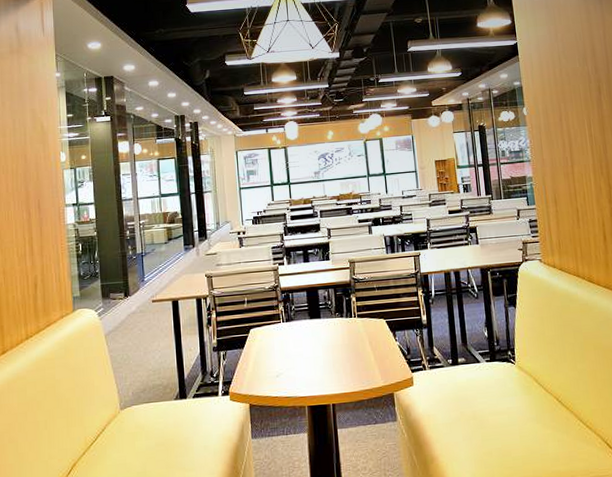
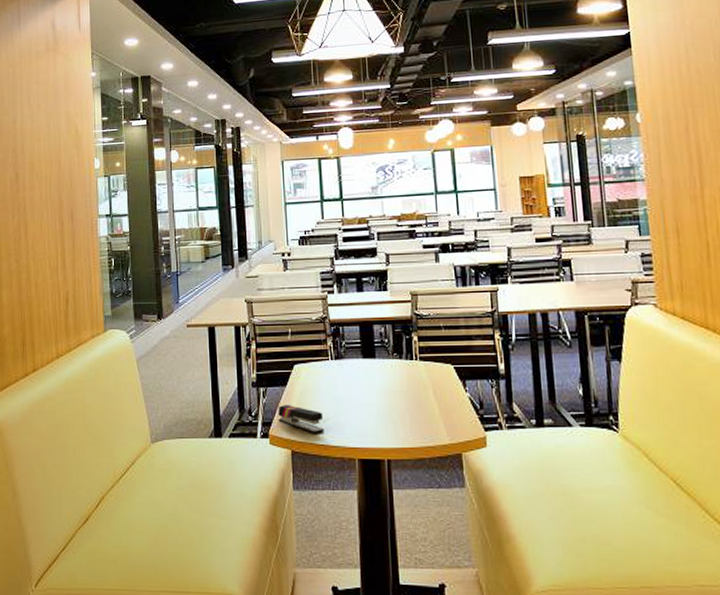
stapler: none [237,364,278,388] -> present [278,404,325,434]

